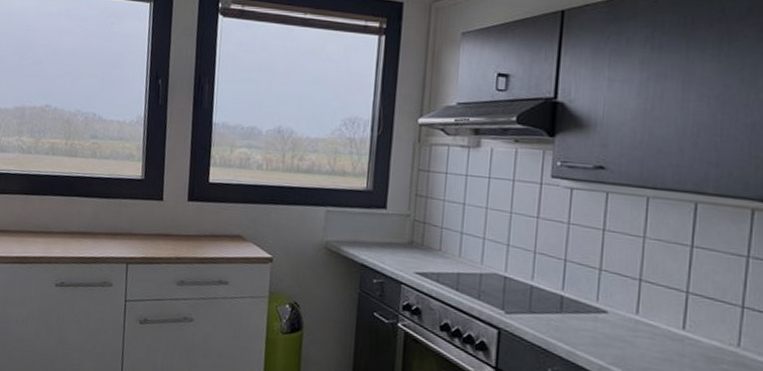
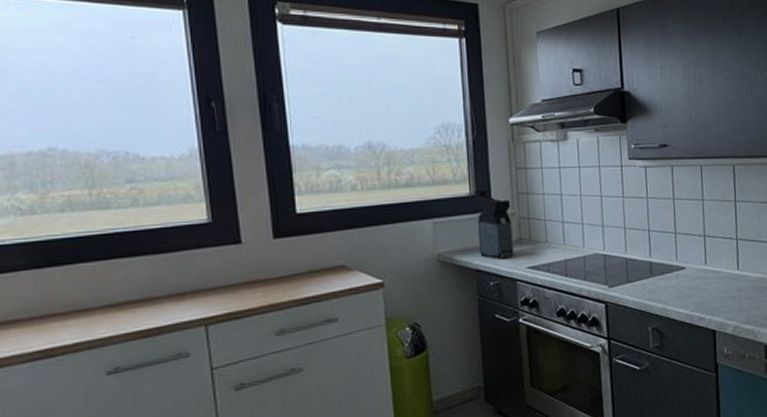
coffee maker: none [368,186,407,259] -> present [474,190,514,259]

